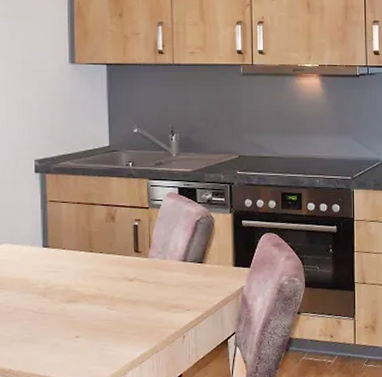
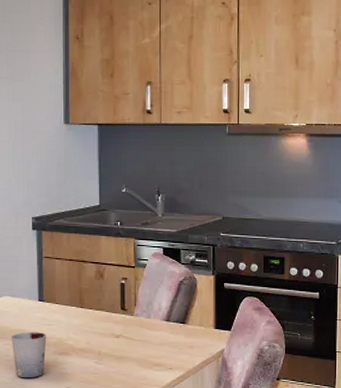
cup: none [11,280,53,330] -> present [11,332,47,378]

